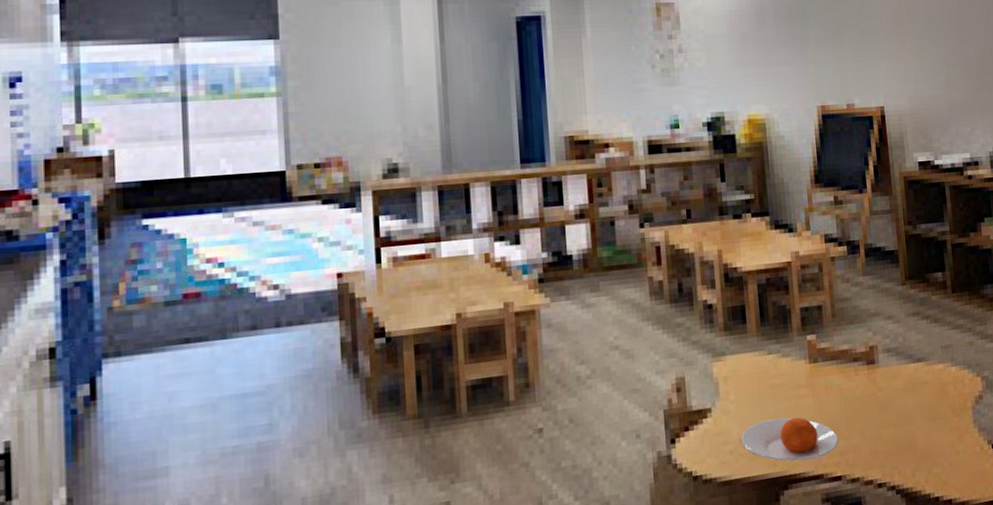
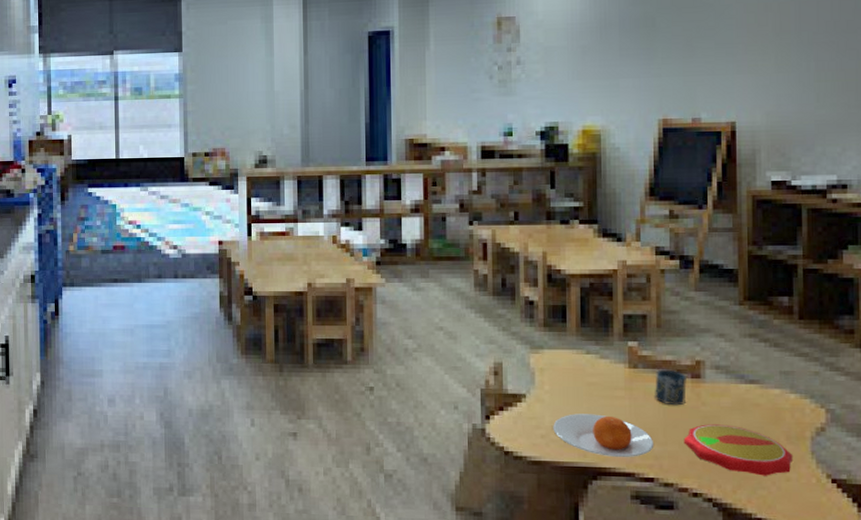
cup: none [834,358,864,396] -> present [655,369,688,406]
plate: none [865,407,960,454] -> present [683,424,793,476]

